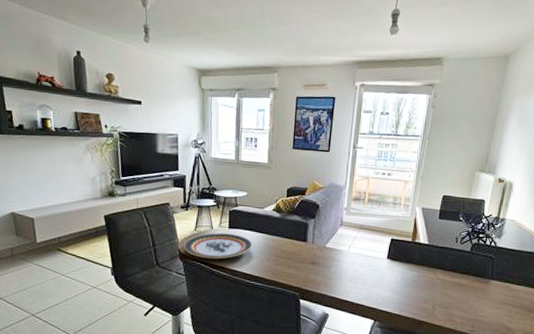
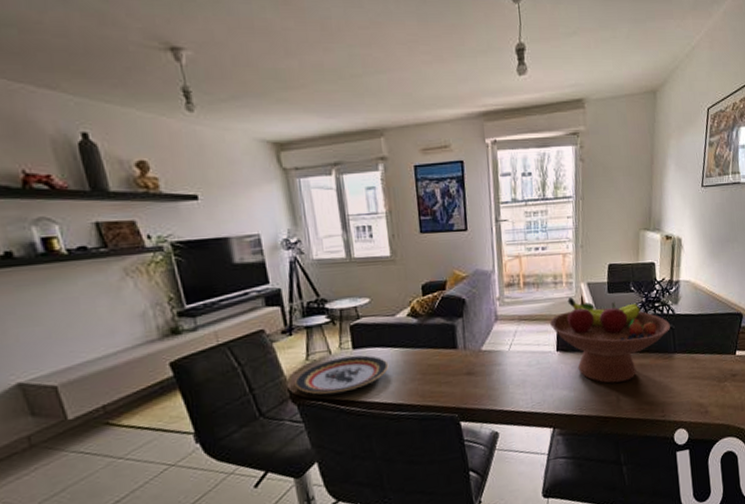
fruit bowl: none [385,217,492,295] -> present [550,297,671,383]

